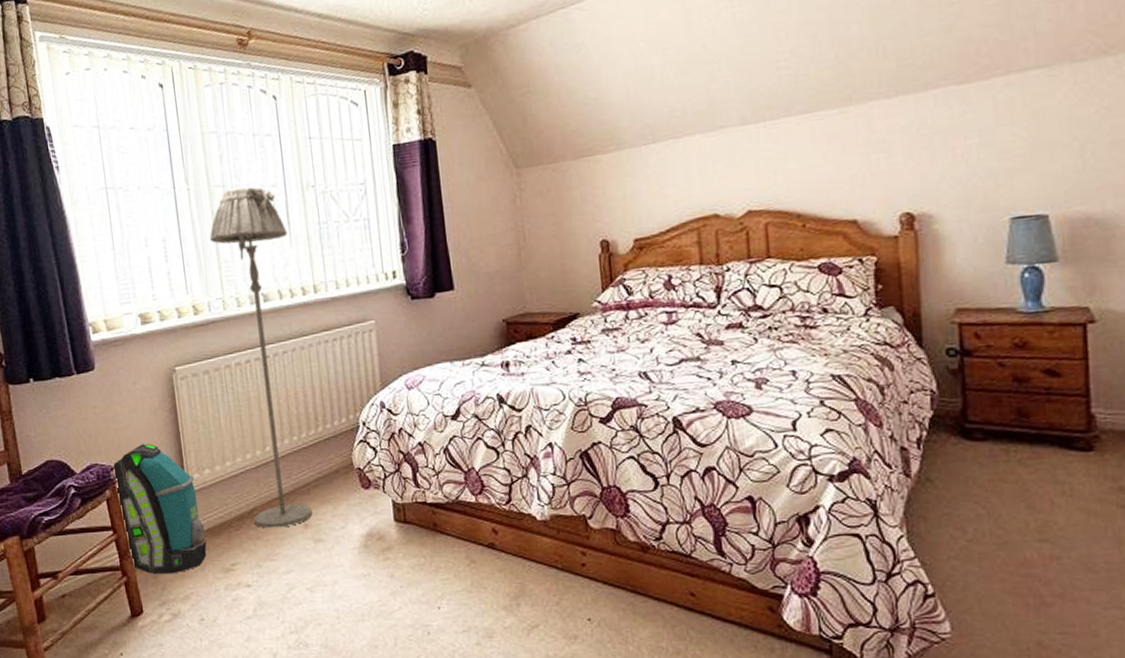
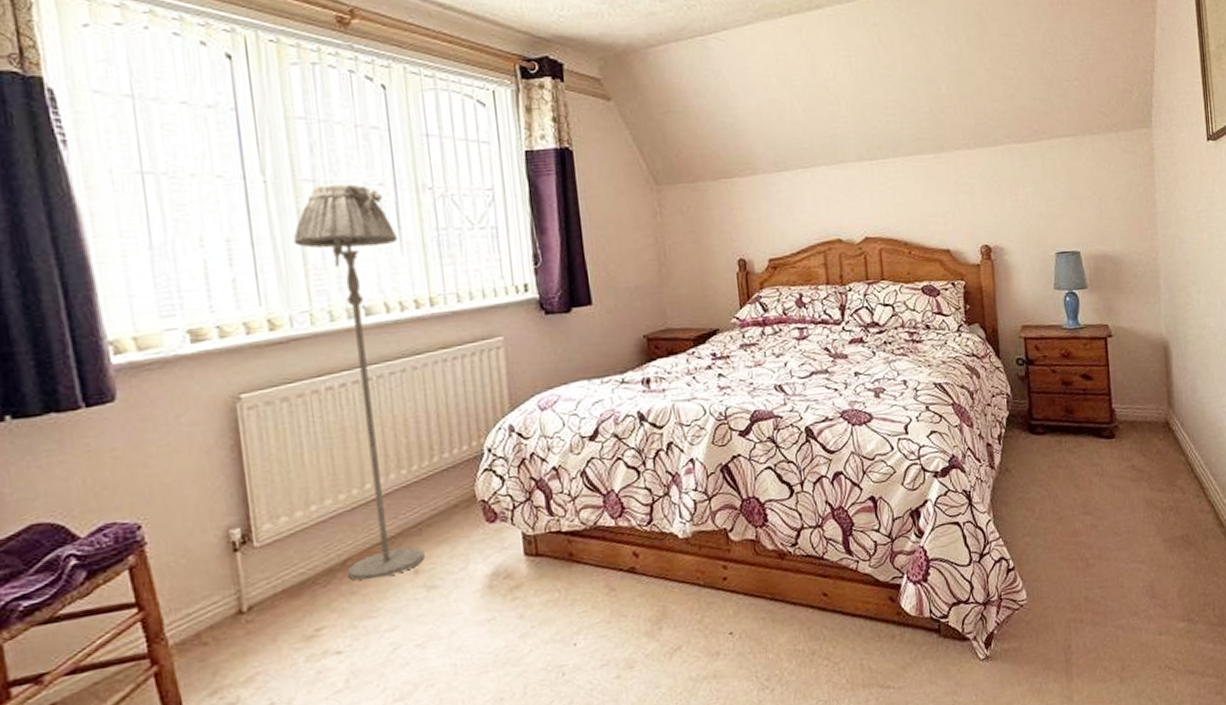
backpack: present [112,443,207,575] -> none [140,491,281,657]

